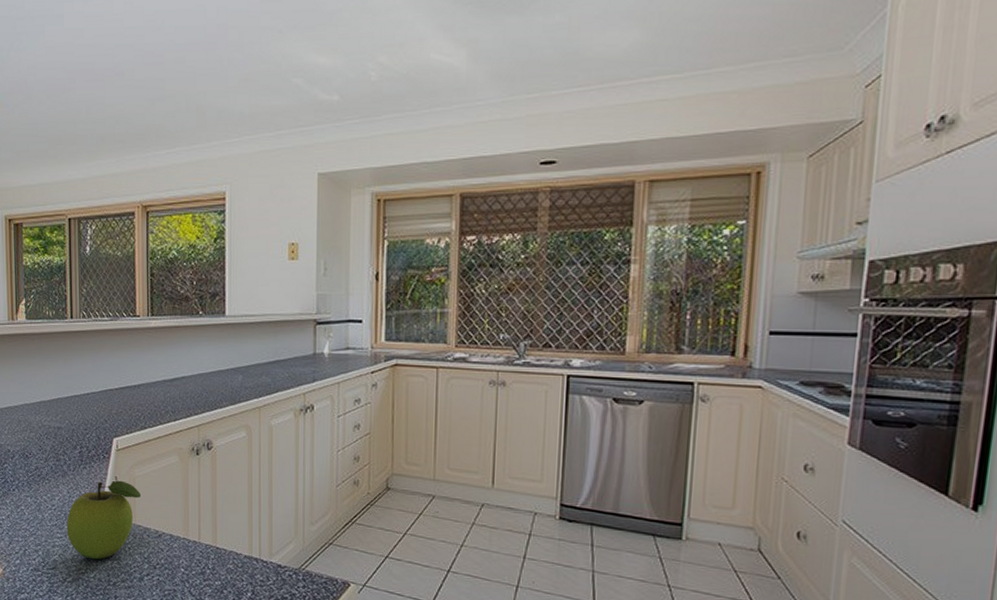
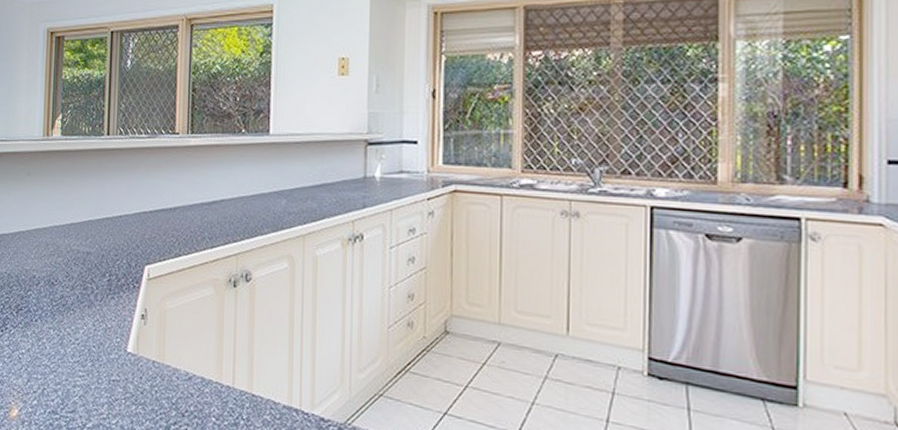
fruit: present [66,480,142,560] -> none [89,313,172,404]

